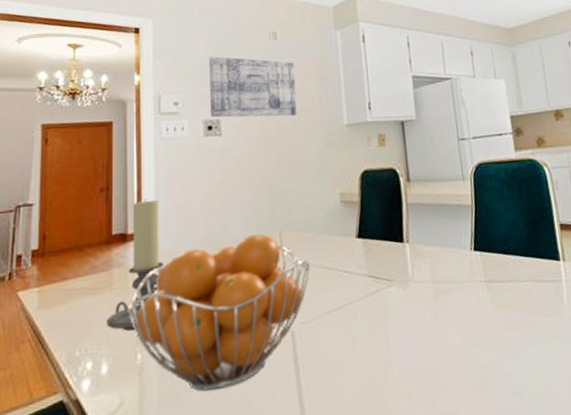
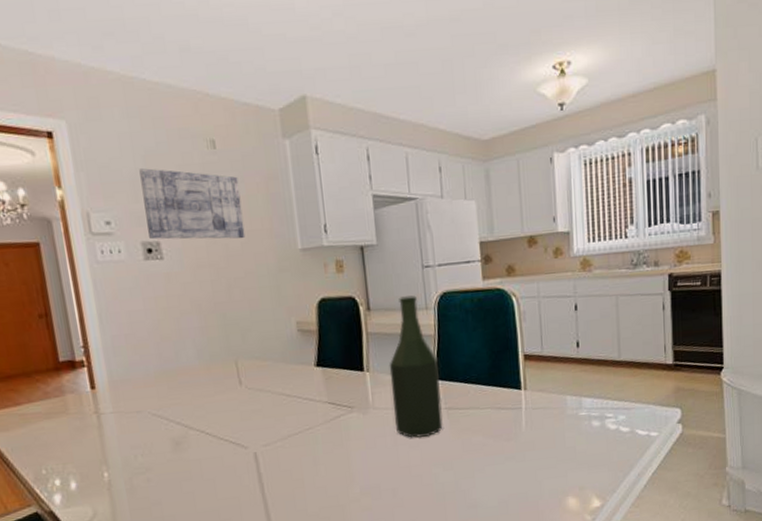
candle holder: present [107,199,164,331] -> none [68,326,118,452]
fruit basket: present [127,234,311,391] -> none [87,362,270,504]
bottle: none [428,166,483,315] -> present [389,295,443,438]

